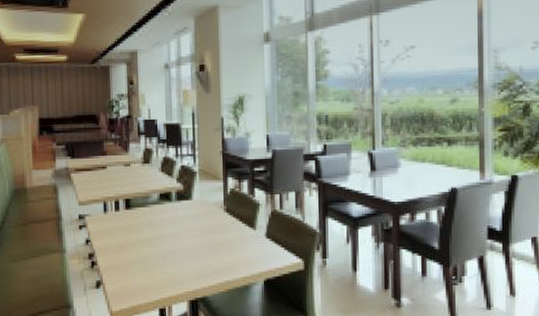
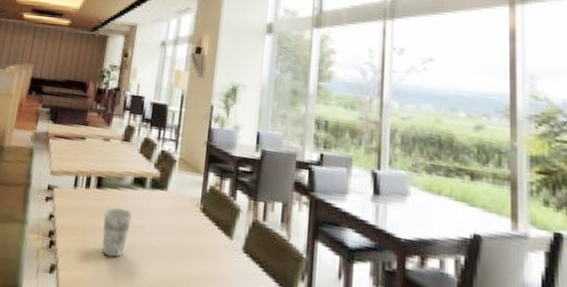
cup: none [137,222,163,264] -> present [102,207,132,258]

